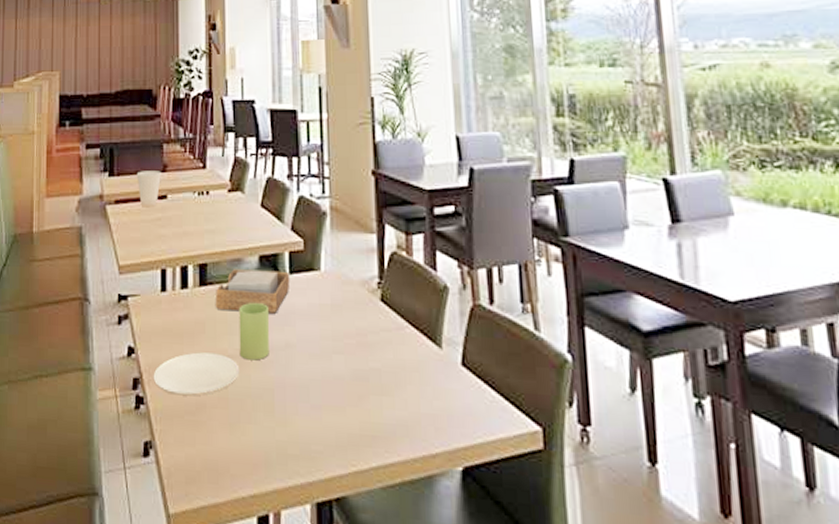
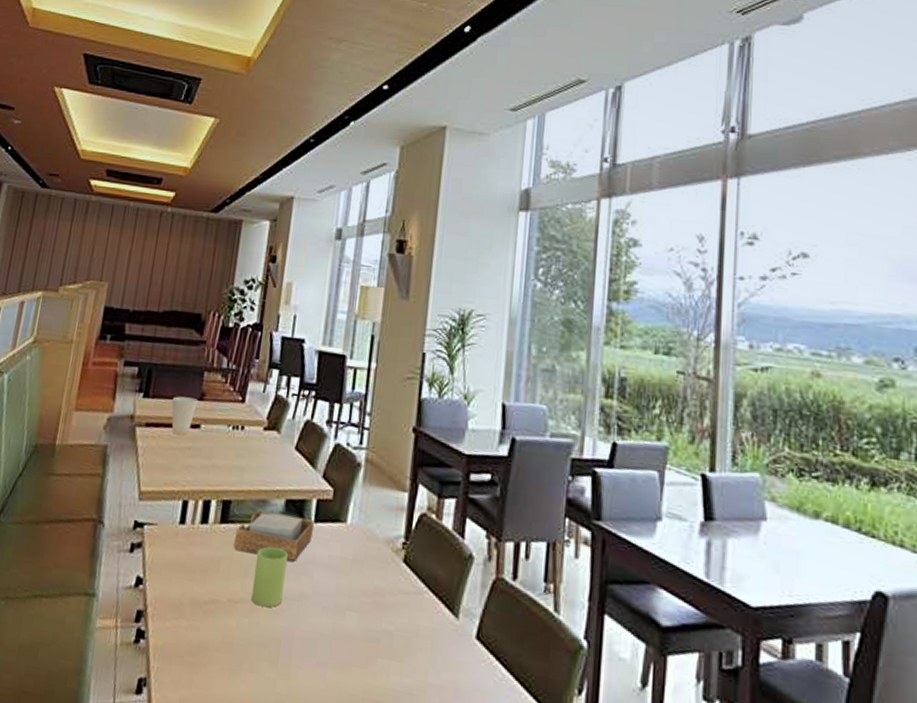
plate: present [153,352,240,396] -> none [157,591,249,637]

